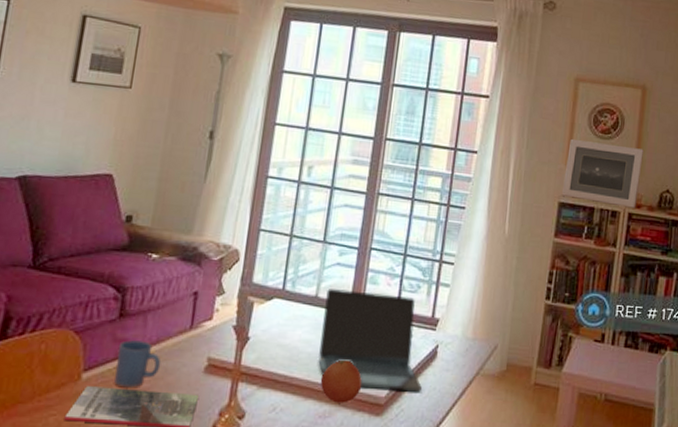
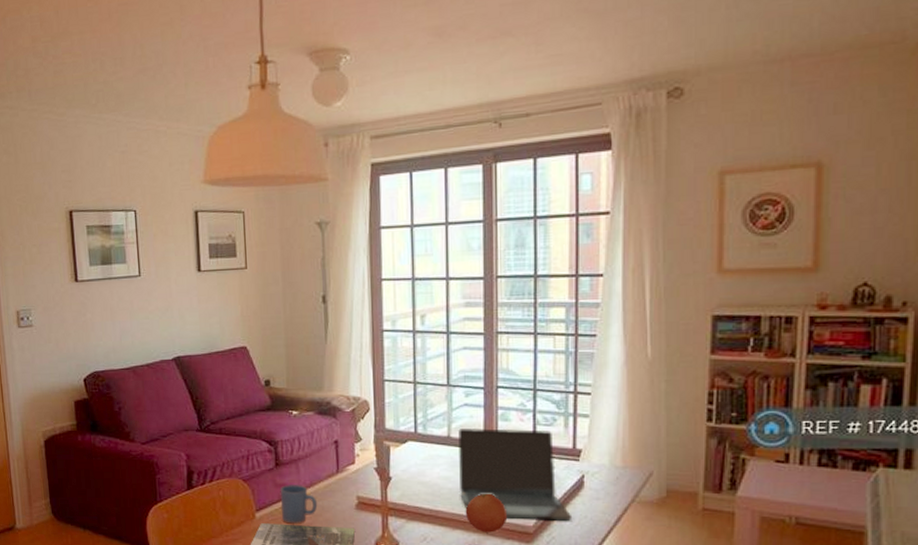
picture frame: present [561,138,644,210] -> none [714,239,825,312]

